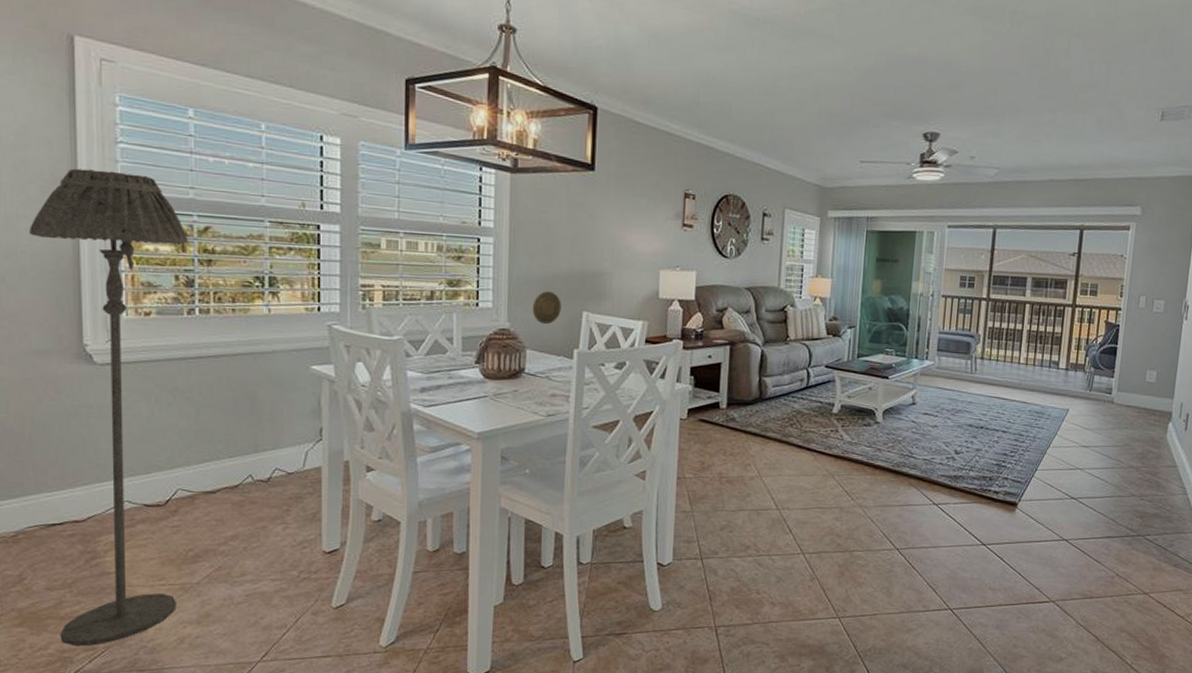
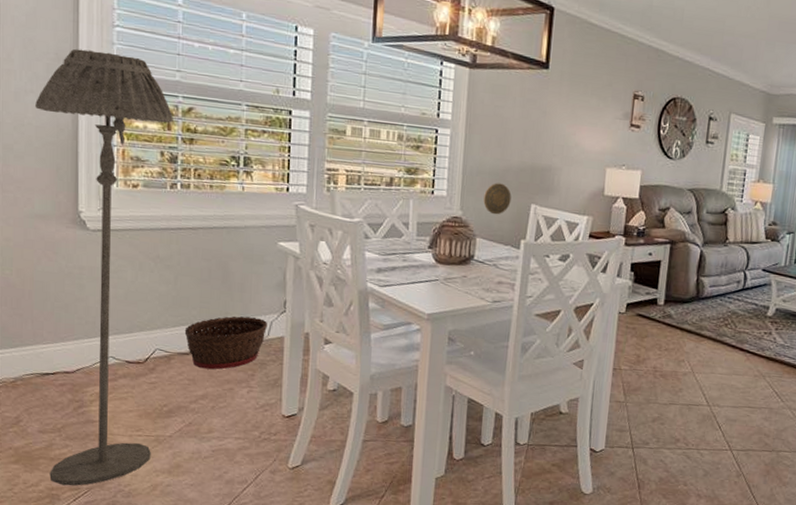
basket: none [209,448,302,508] -> present [184,316,267,370]

